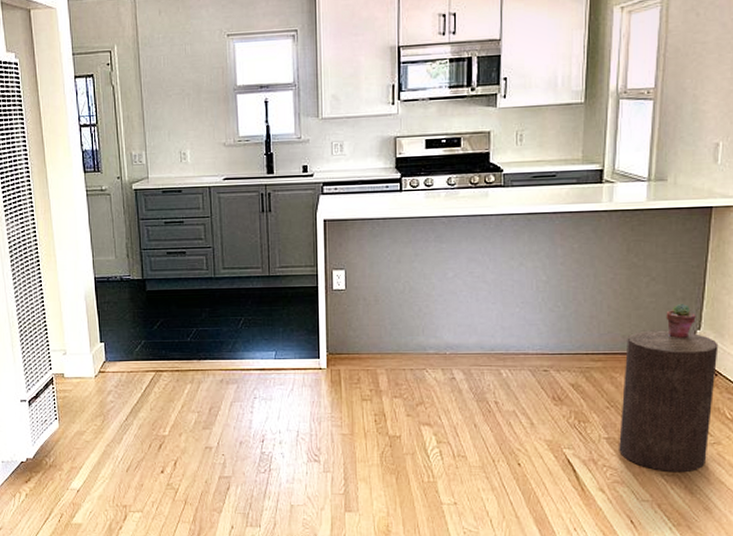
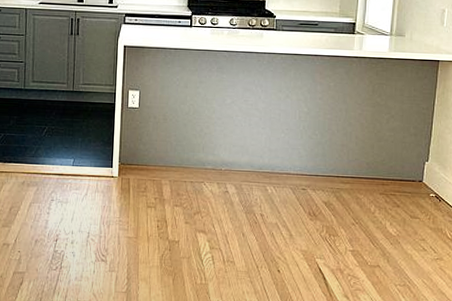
stool: present [619,330,719,472] -> none [361,159,442,283]
potted succulent: present [666,304,696,338] -> none [401,139,425,168]

